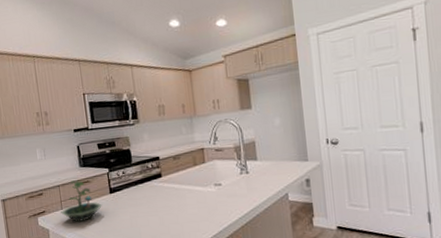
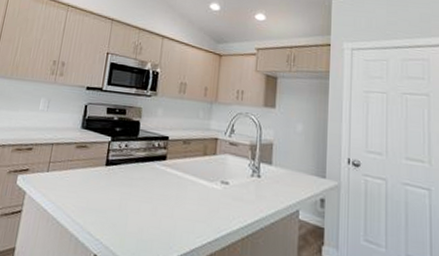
terrarium: present [61,180,102,223] -> none [45,141,93,192]

